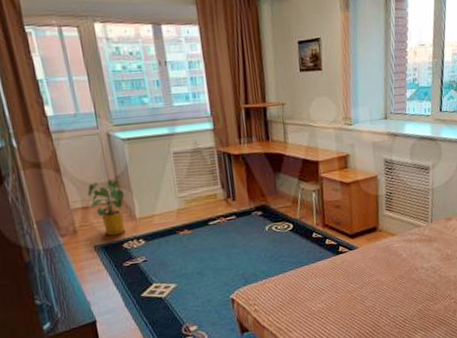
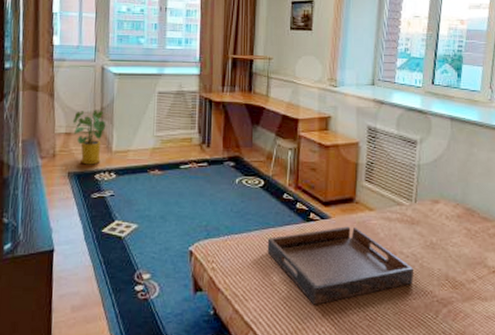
serving tray: none [302,252,434,325] -> present [267,226,414,305]

